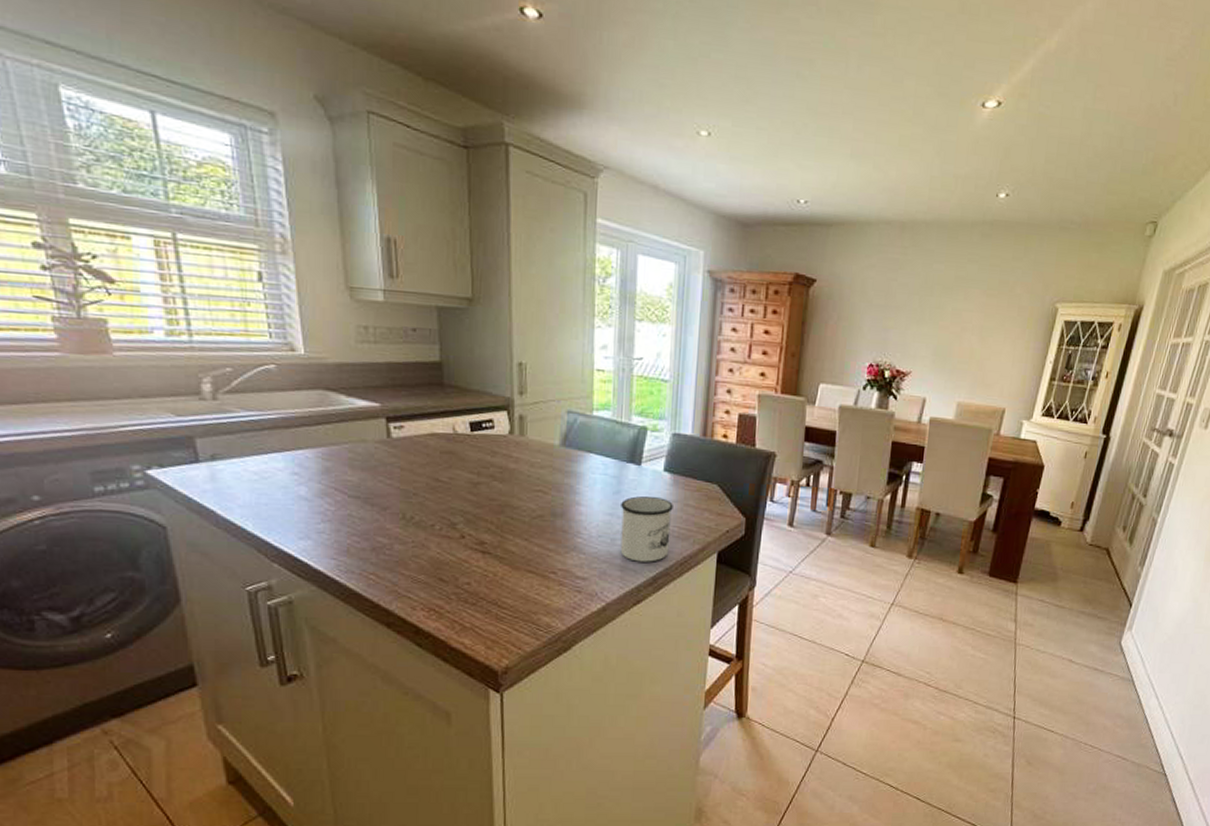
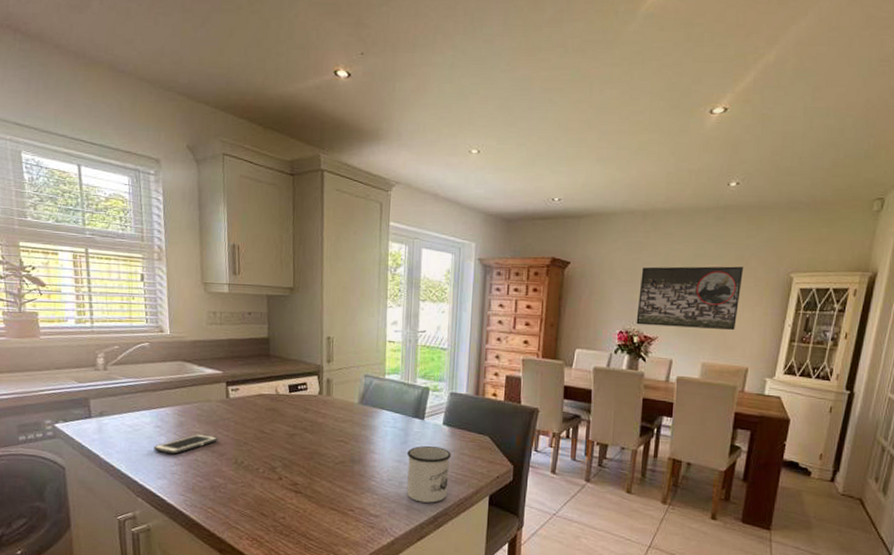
cell phone: none [291,483,379,509] -> present [154,434,218,455]
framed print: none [888,289,1008,365] -> present [636,266,744,330]

